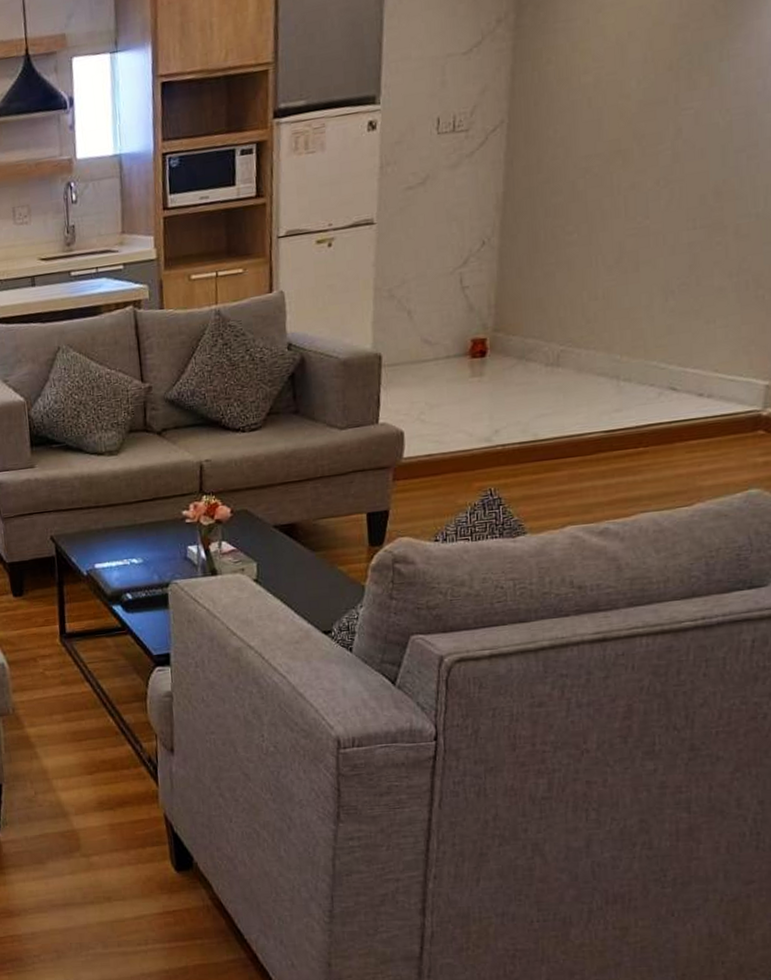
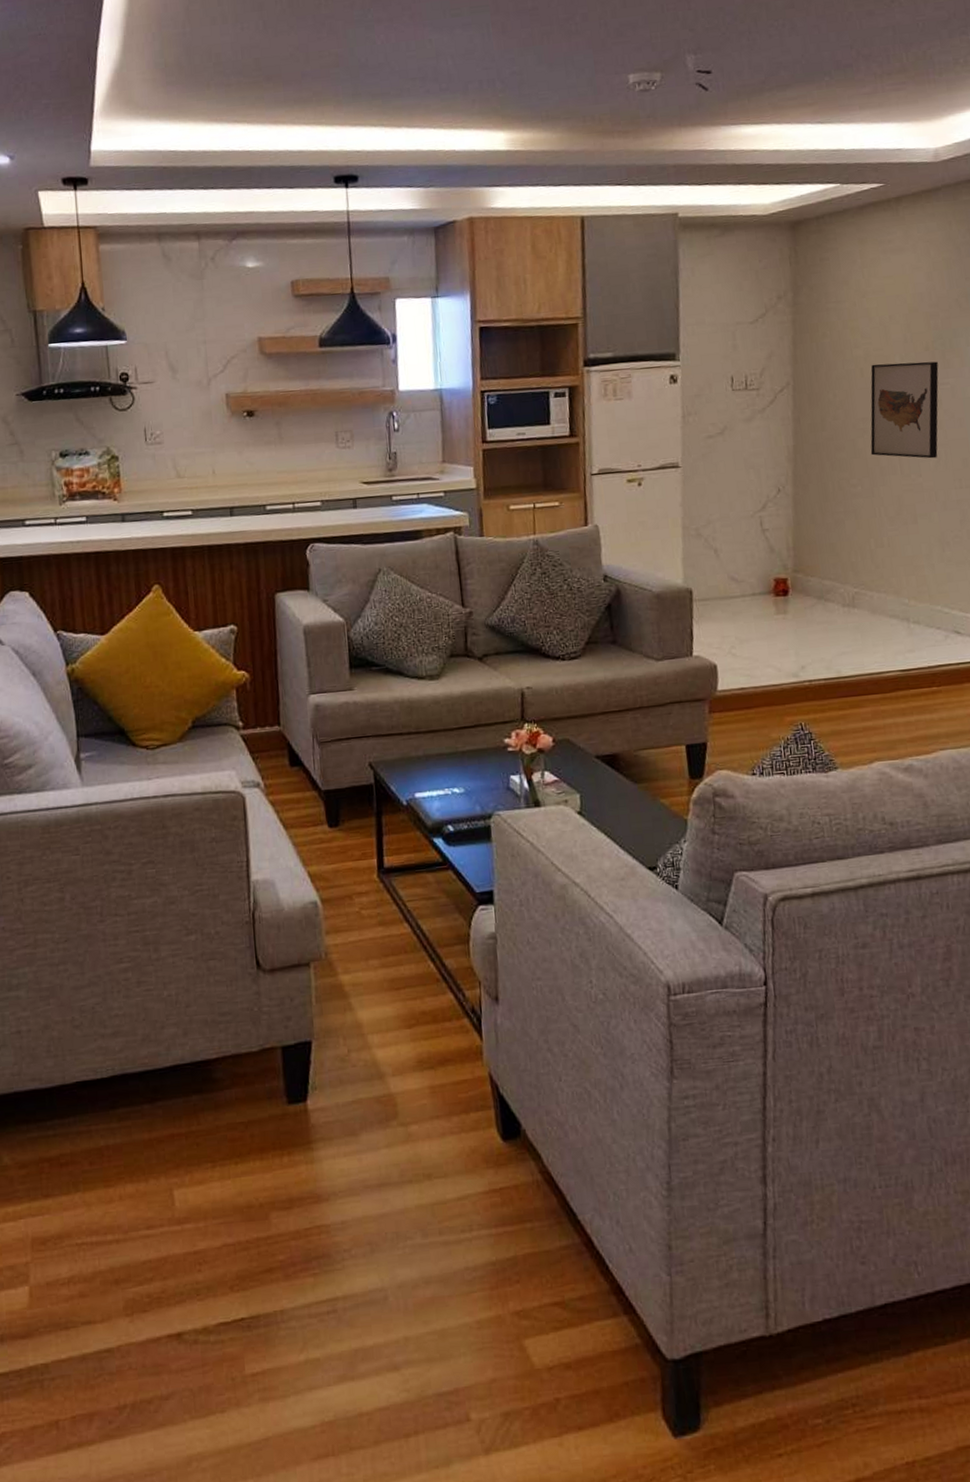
wall art: none [591,82,682,198] -> present [870,361,939,459]

